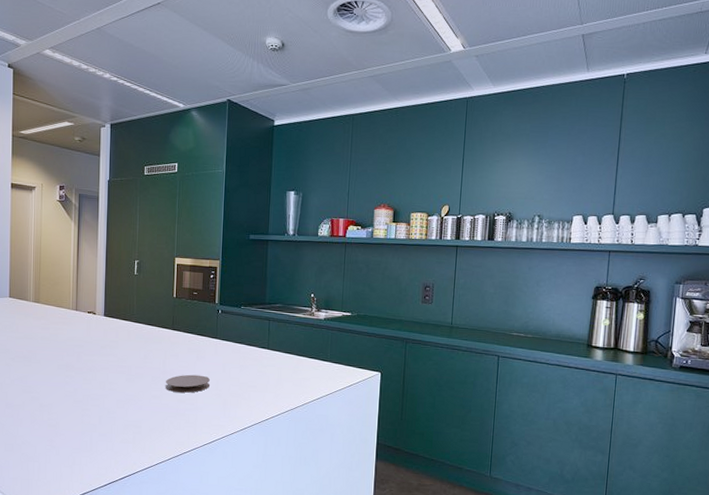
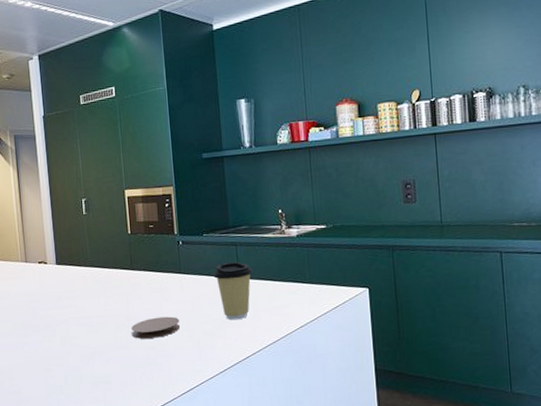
coffee cup: none [245,334,282,386] -> present [213,261,254,320]

